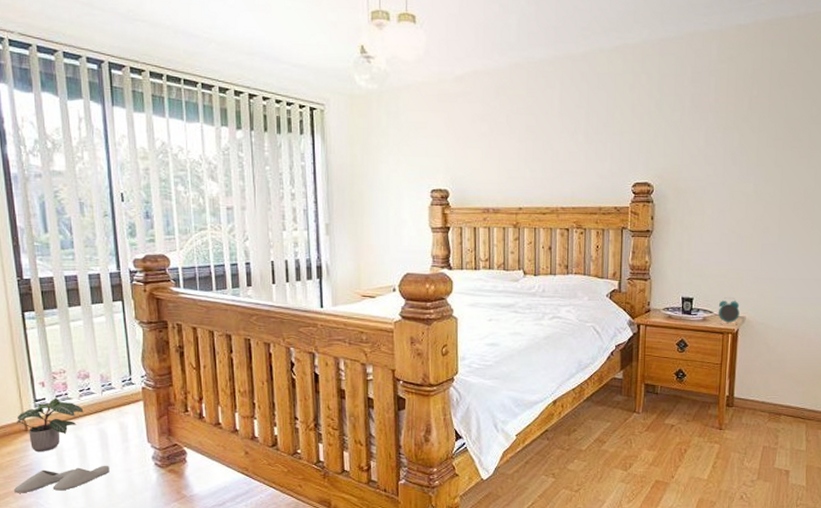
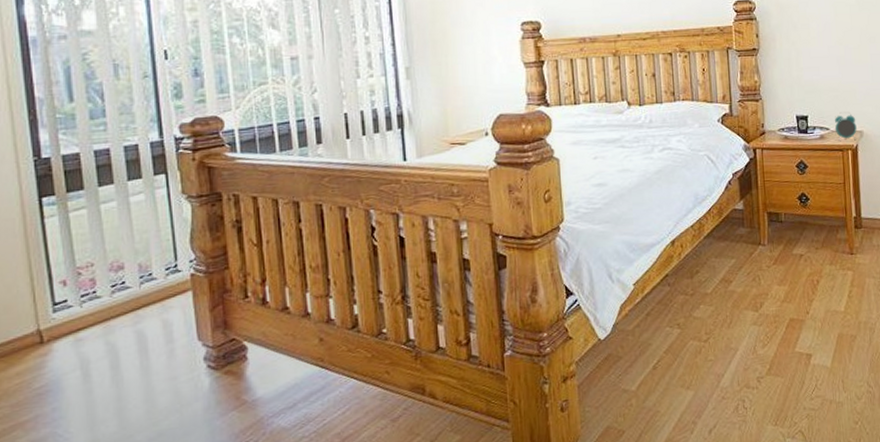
slippers: present [13,465,110,493] -> none [22,374,150,425]
potted plant: present [17,397,84,452] -> none [29,297,117,368]

